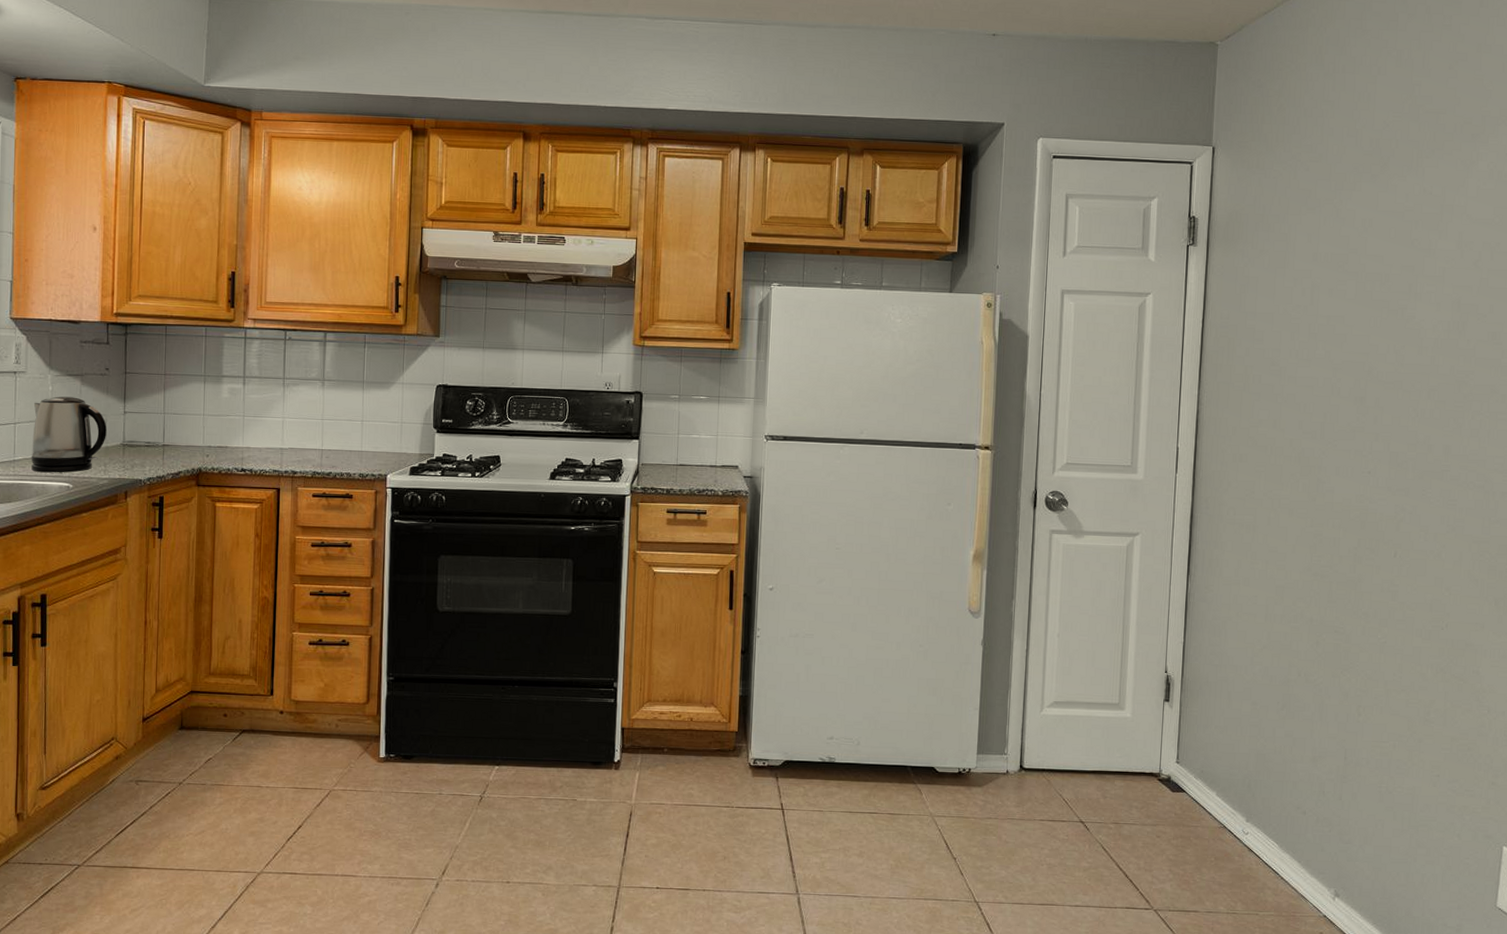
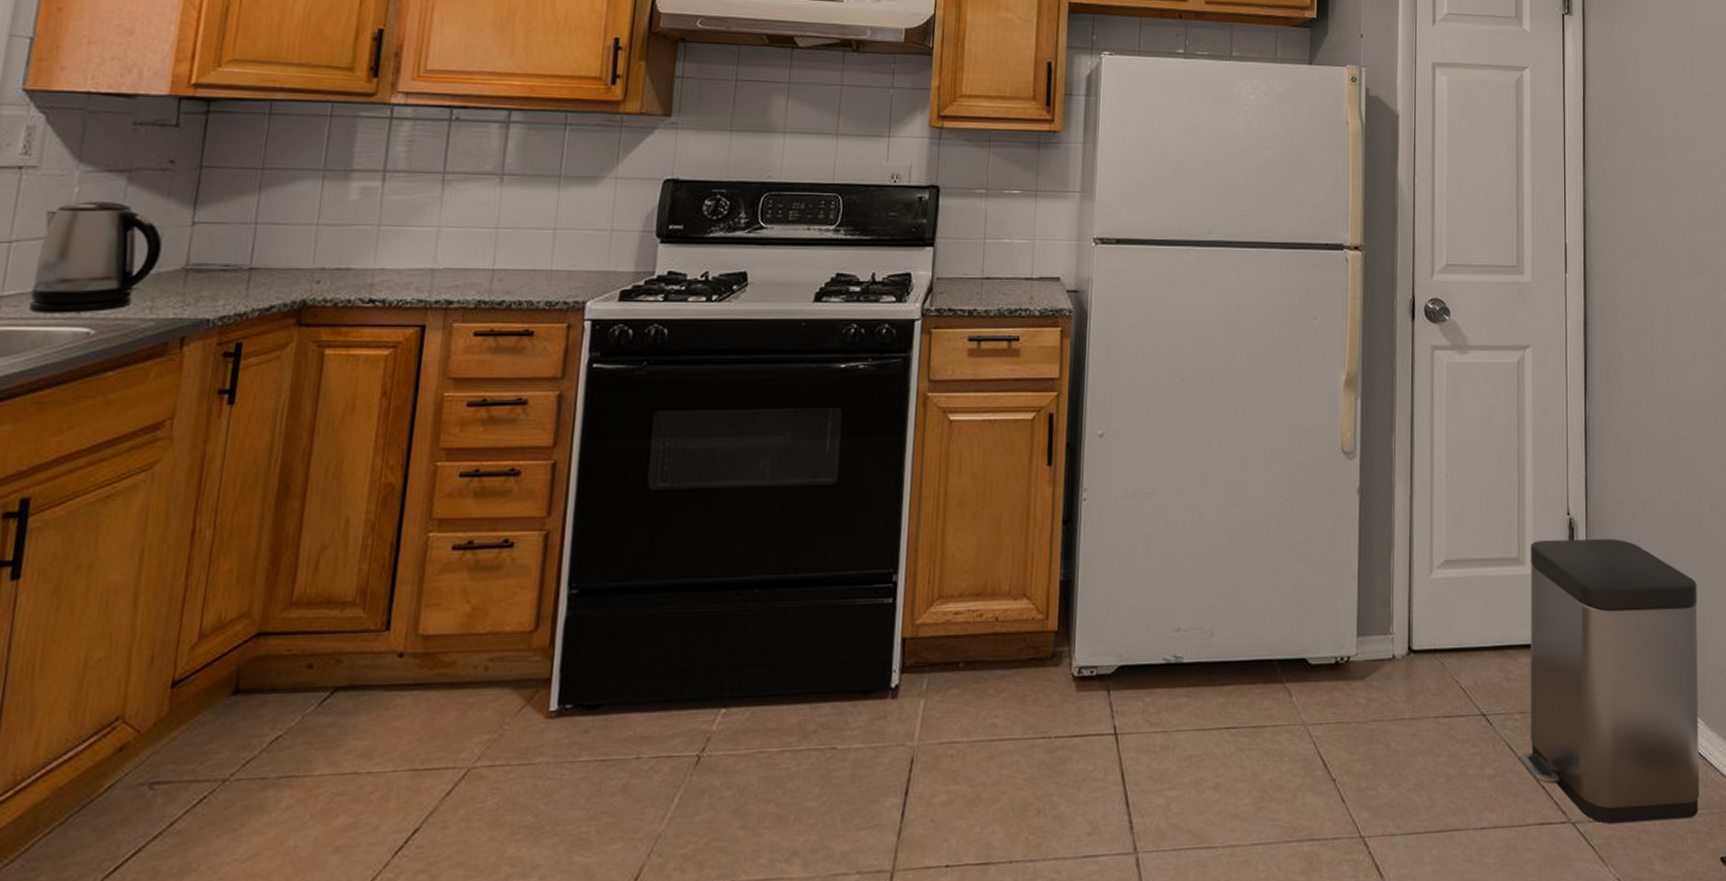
pedal bin: none [1111,691,1281,917] -> present [1519,539,1700,823]

